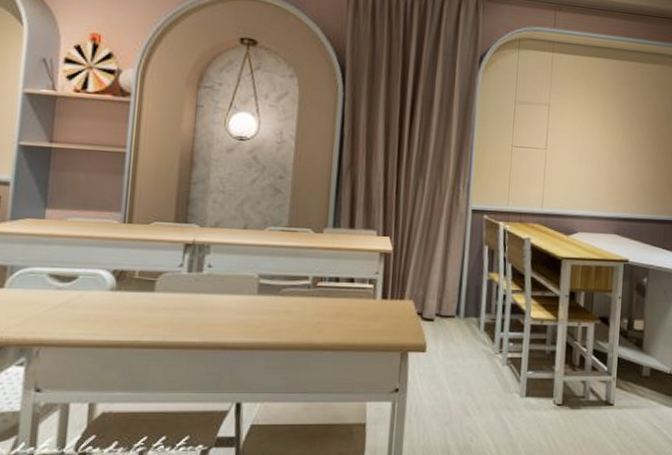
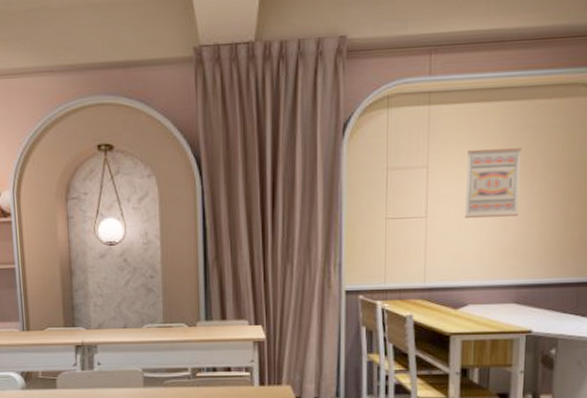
wall art: none [577,96,624,158] -> present [464,148,522,219]

